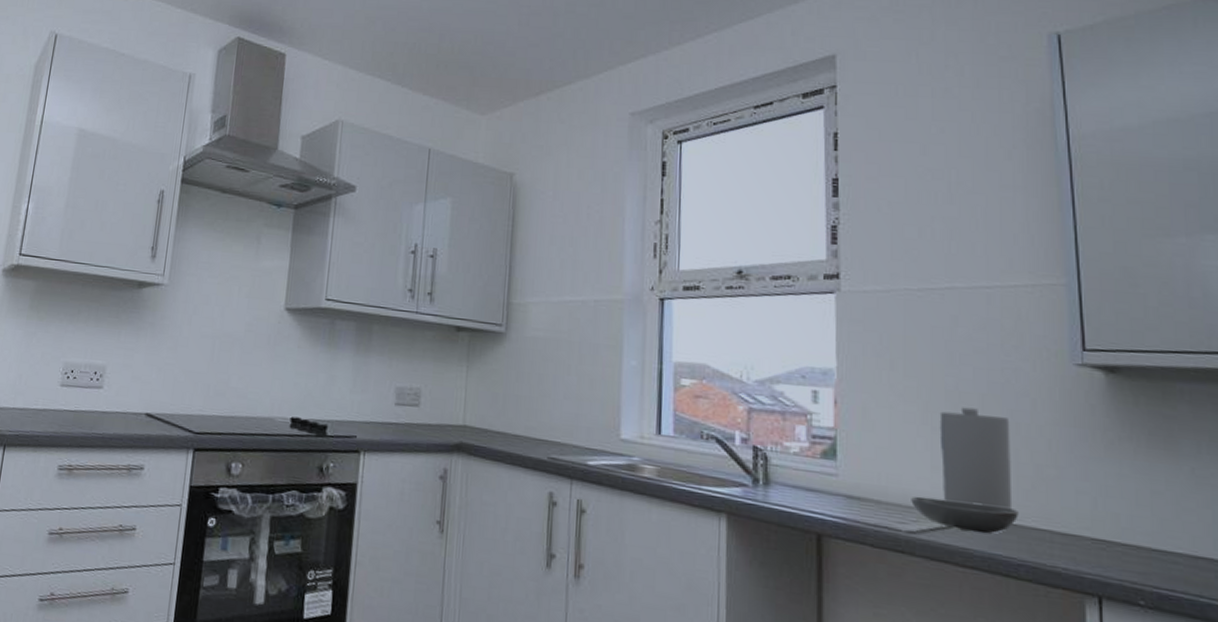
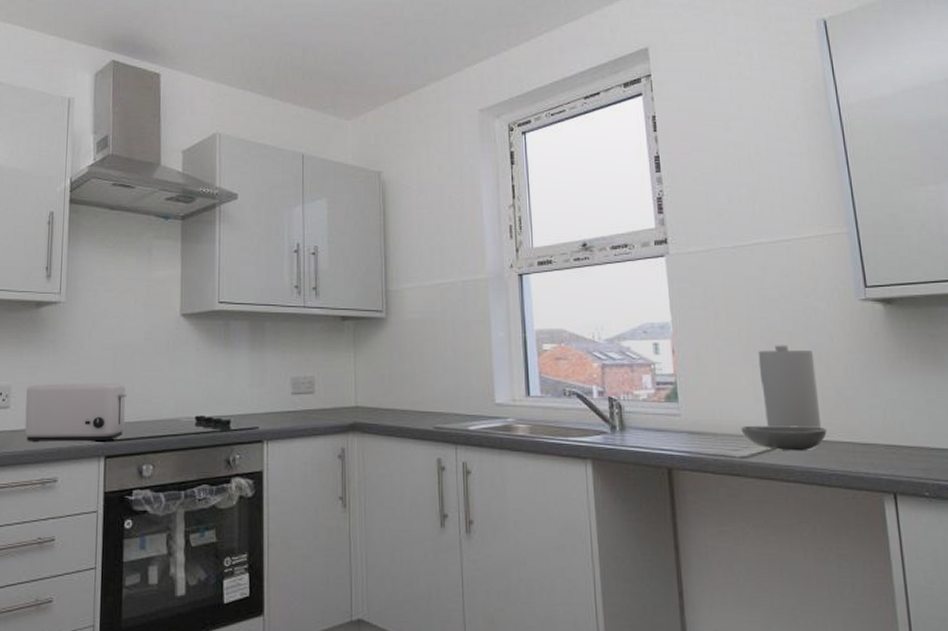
toaster: none [115,367,223,434] -> present [24,382,128,443]

